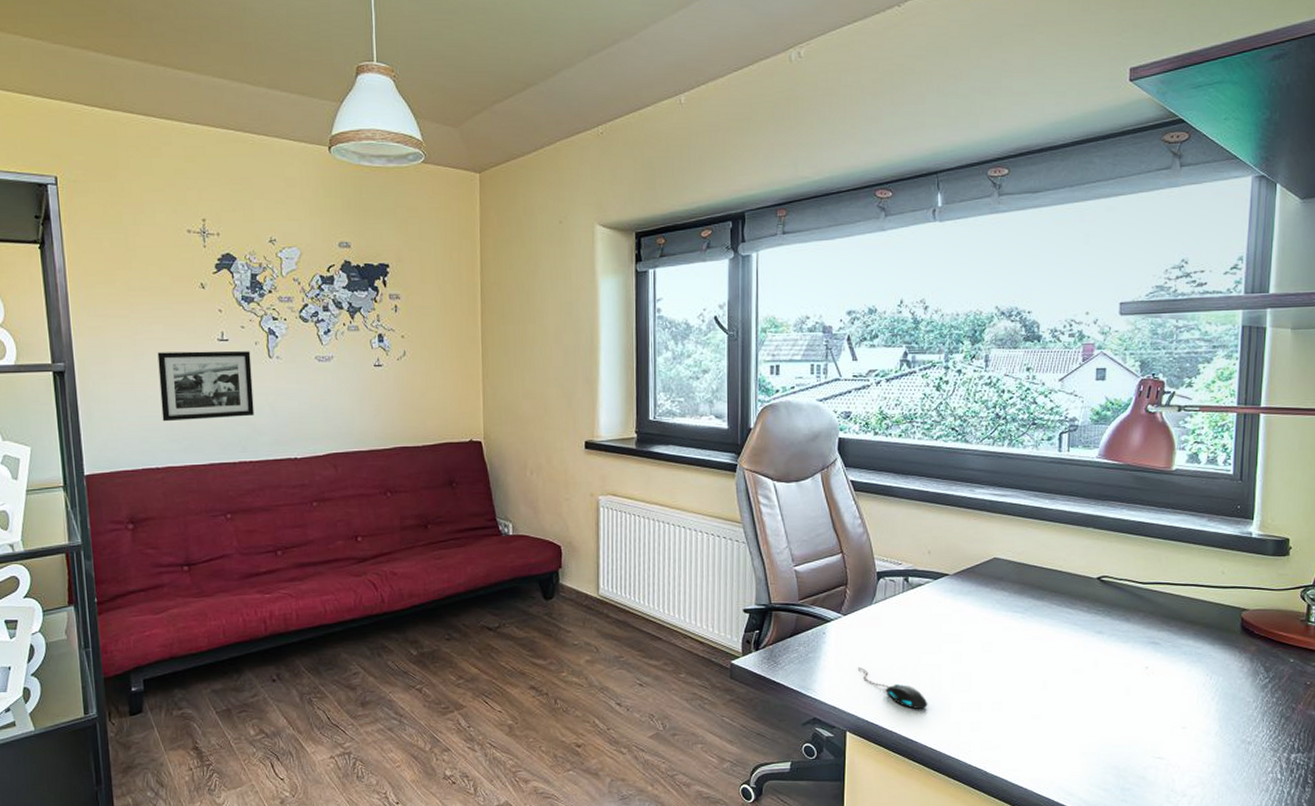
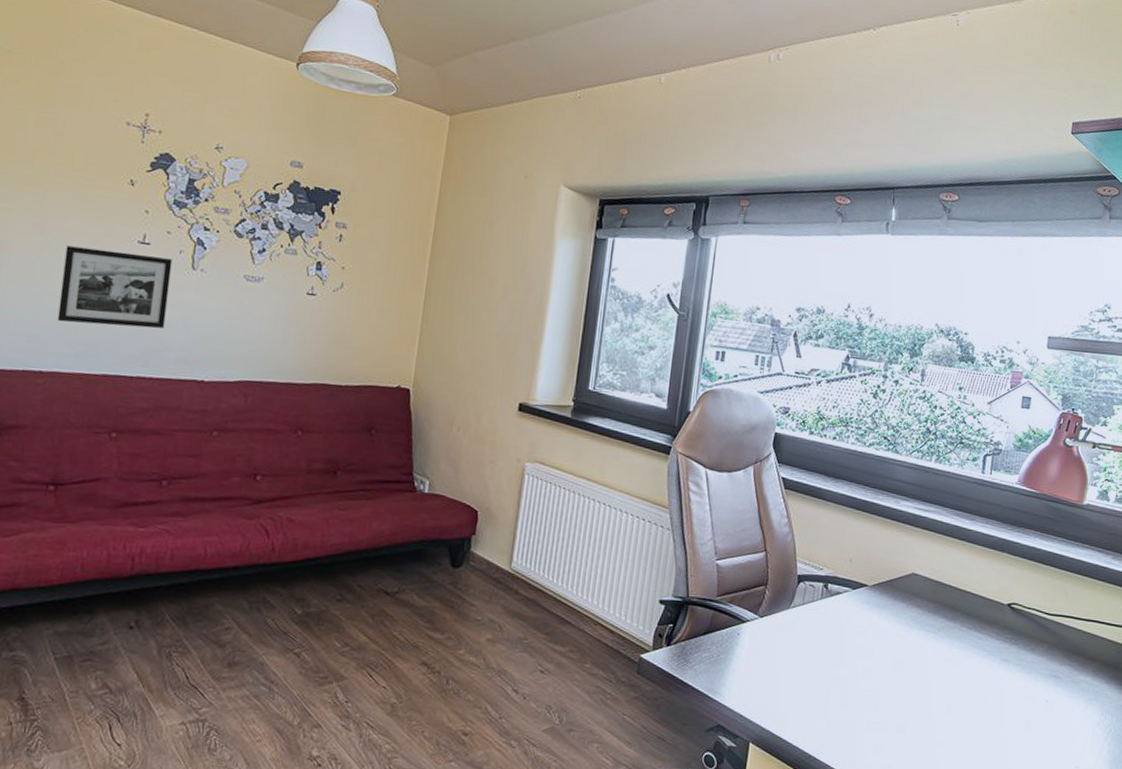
mouse: present [858,666,928,710] -> none [769,673,835,726]

